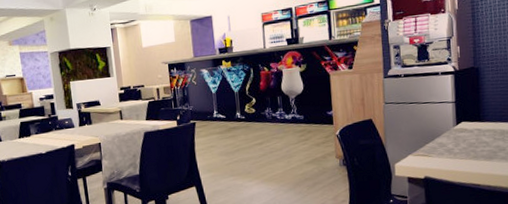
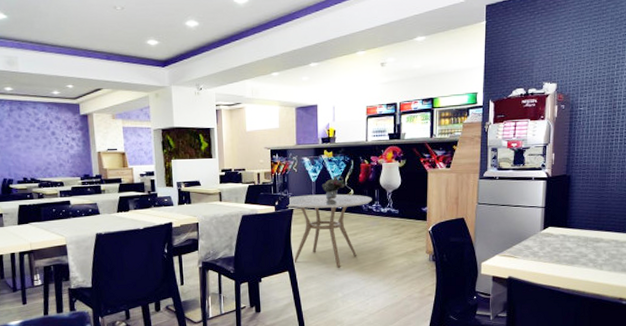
dining table: none [188,103,275,179] -> present [286,193,372,268]
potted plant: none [222,85,248,110] -> present [321,176,347,200]

